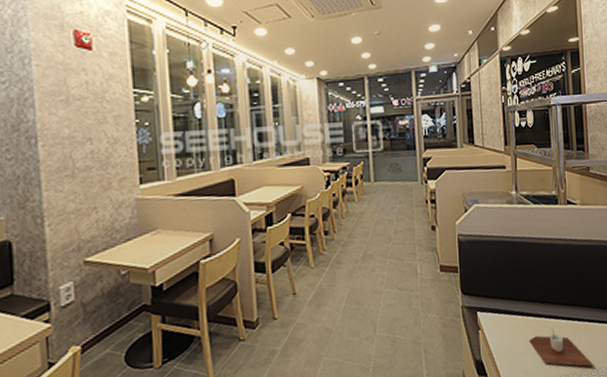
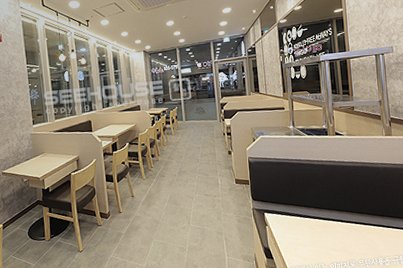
cup: present [529,328,594,367] -> none [306,227,361,257]

